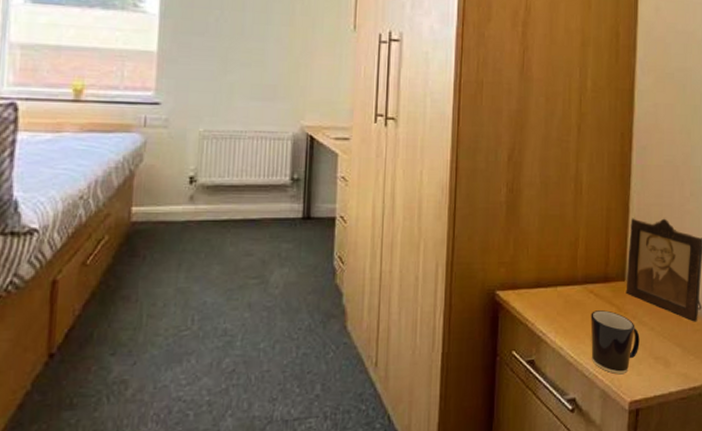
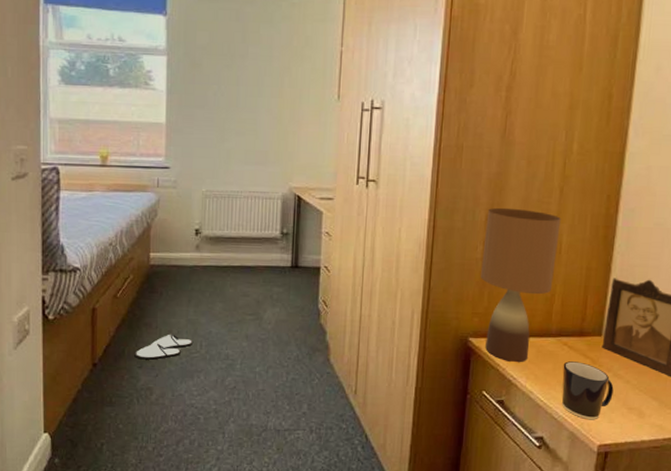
slippers: none [106,308,182,344] -> present [134,334,192,360]
table lamp: none [505,146,580,316] -> present [481,207,561,363]

